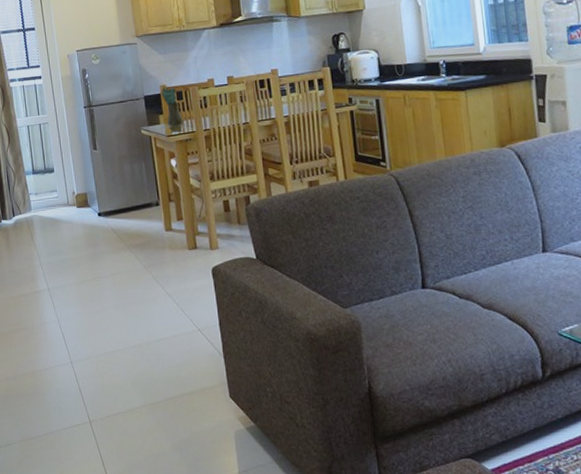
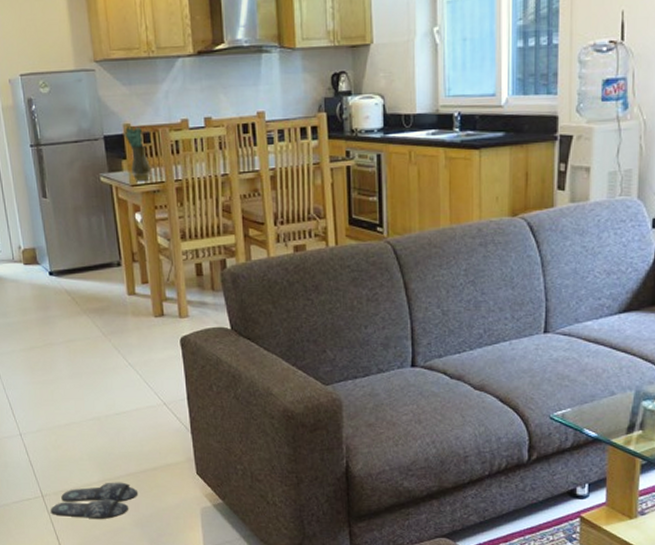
slippers: none [97,406,176,444] -> present [51,482,137,519]

